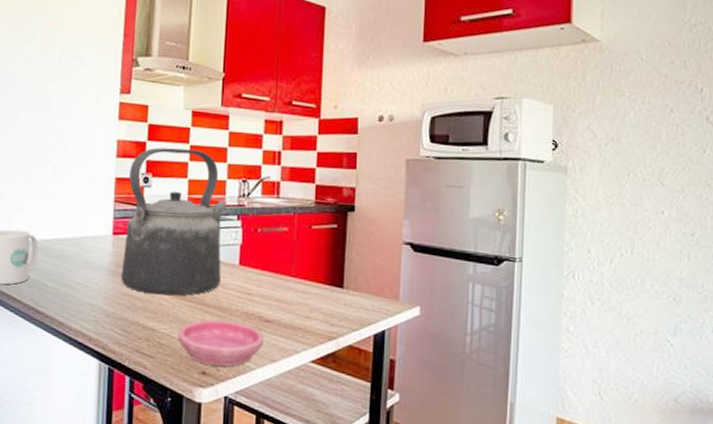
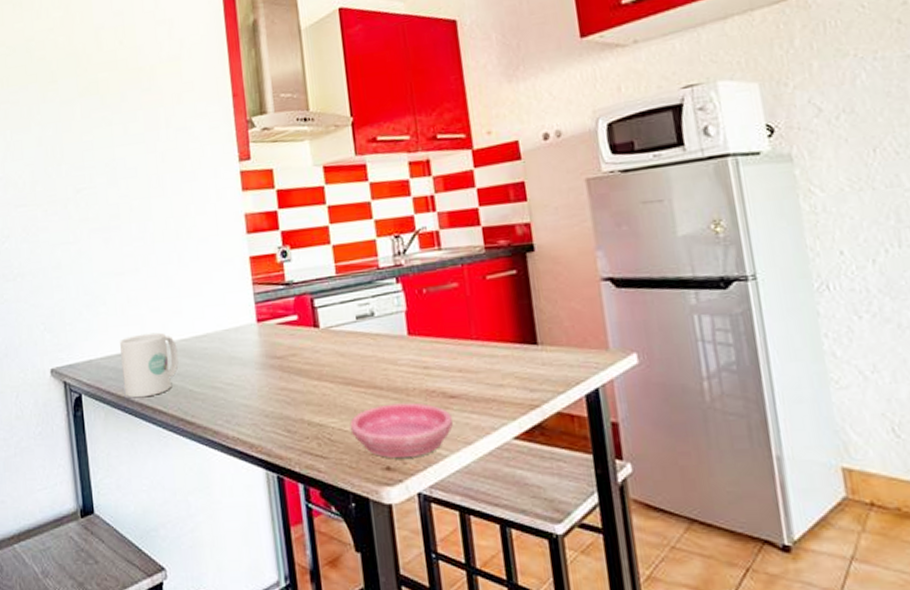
kettle: present [121,147,227,296] -> none [264,209,390,384]

